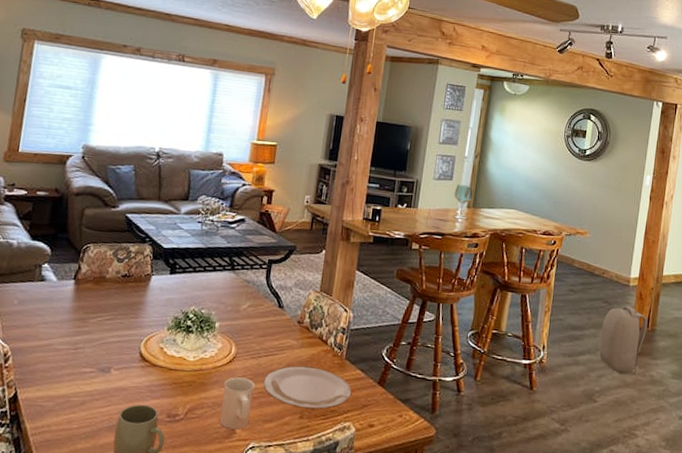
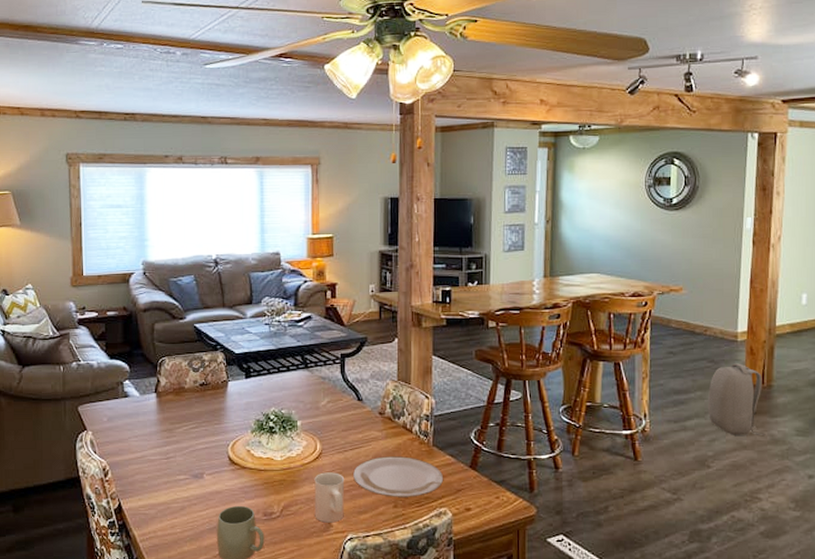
wine glass: present [453,184,473,220] -> none [528,253,549,290]

